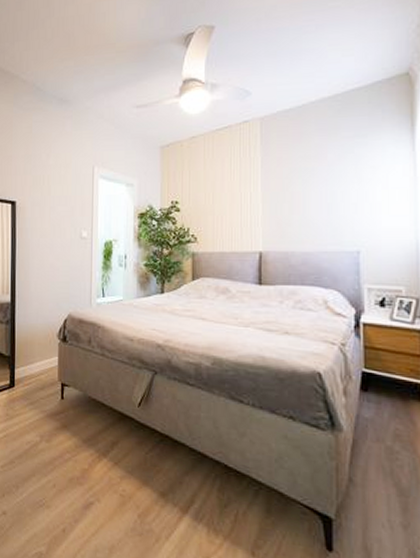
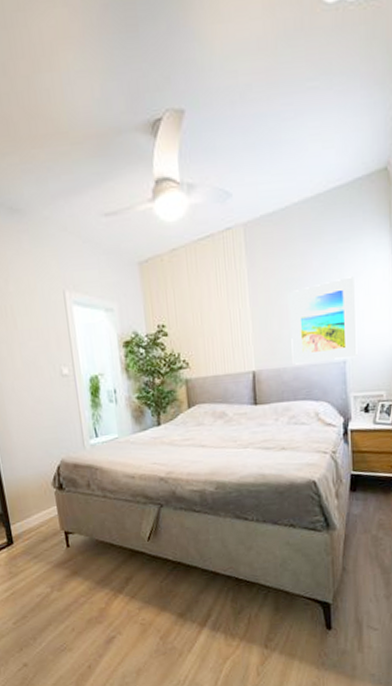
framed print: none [301,170,373,250] -> present [289,276,357,365]

